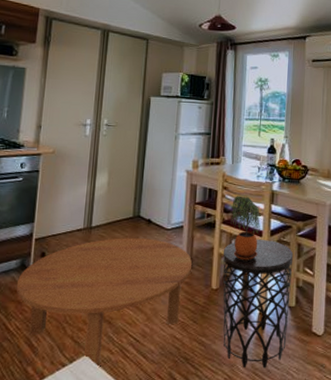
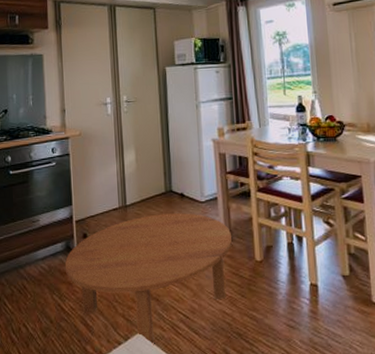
side table: present [222,240,294,368] -> none [262,205,345,343]
potted plant: present [230,196,260,261] -> none [265,161,300,229]

